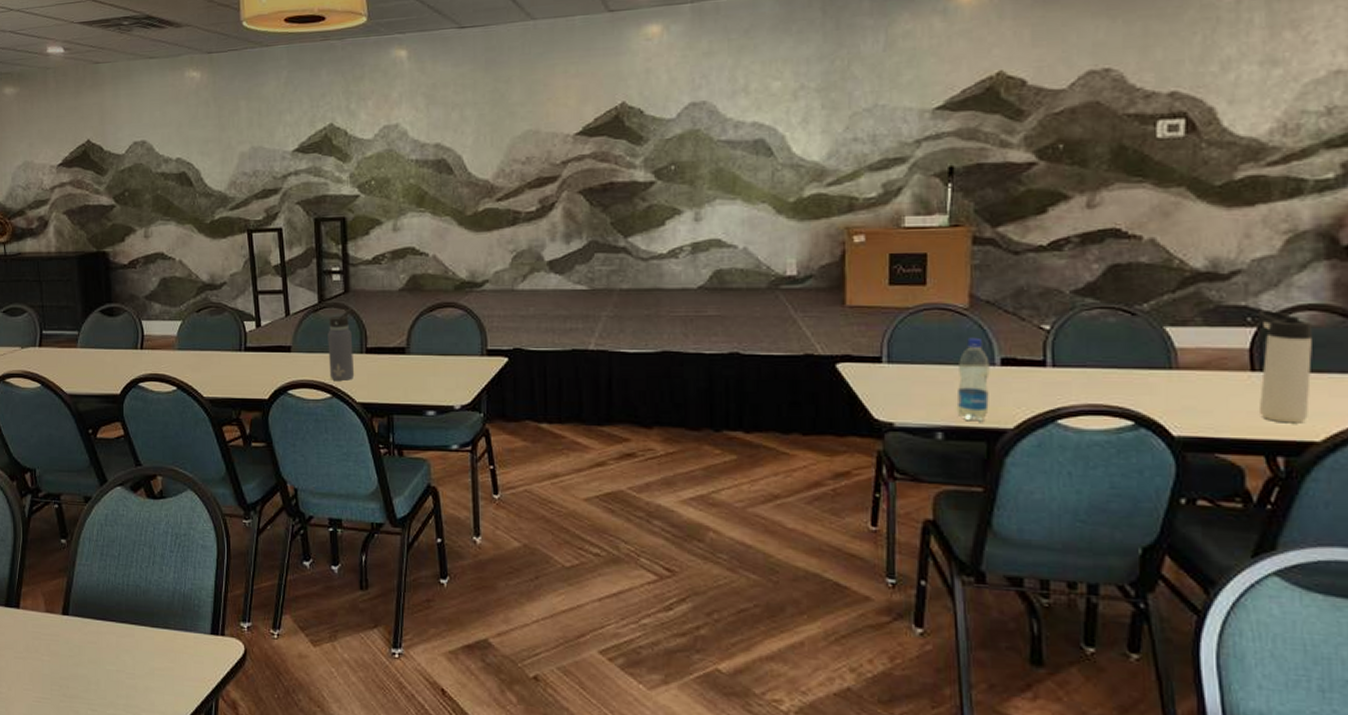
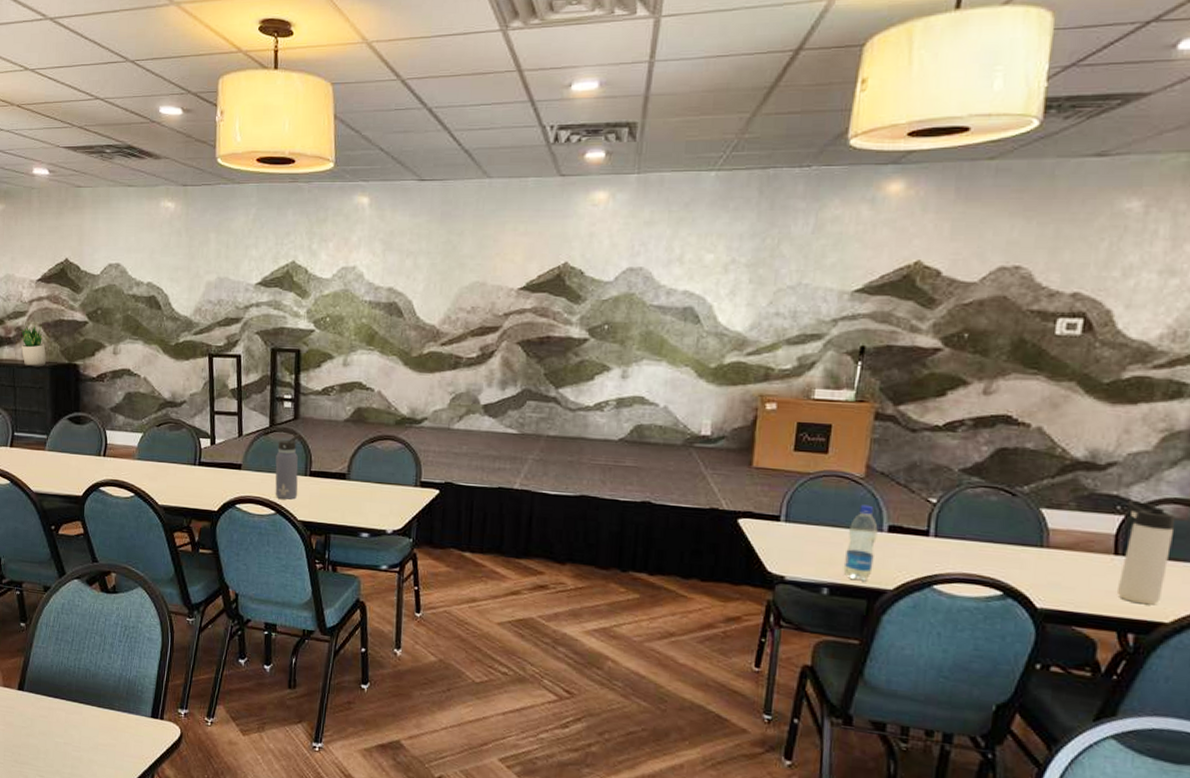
planter: none [42,212,73,260] -> present [19,324,47,368]

